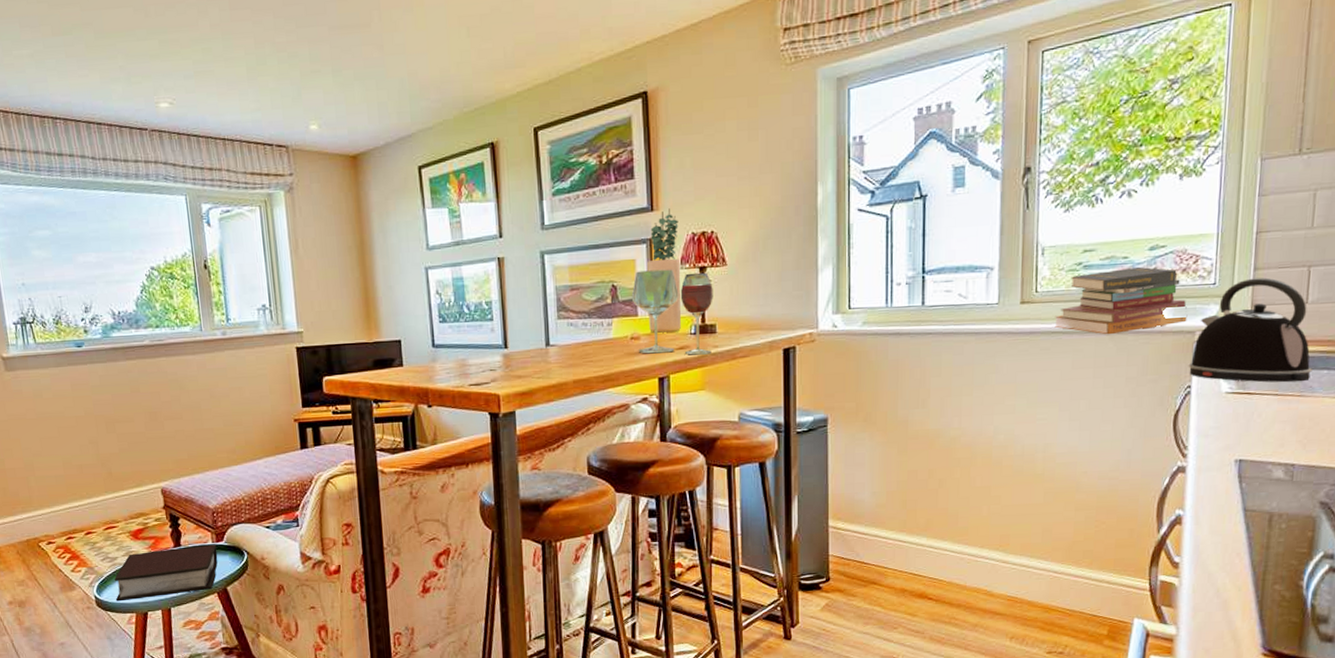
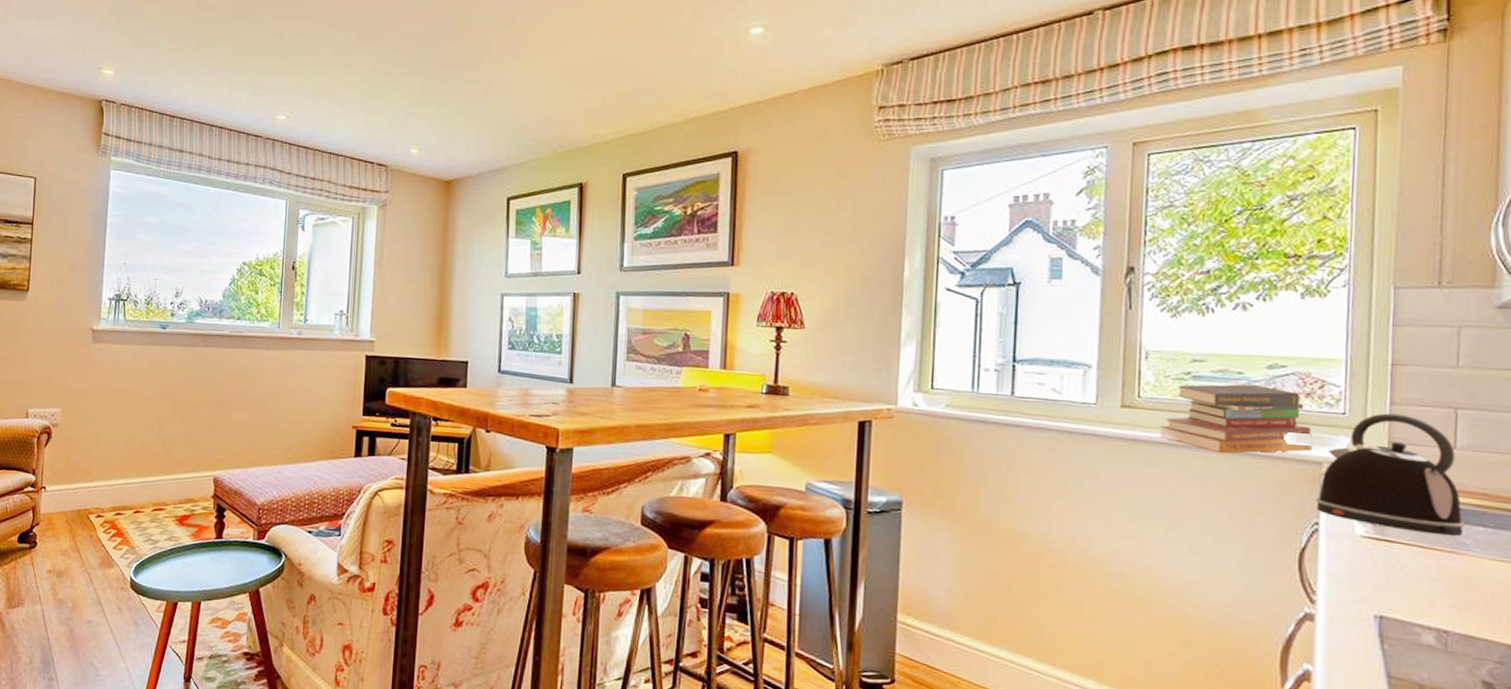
bible: present [115,544,218,602] -> none [150,539,257,588]
wine glass: present [631,269,679,354] -> none [703,323,753,410]
vase: present [647,208,681,333] -> none [719,265,758,389]
wineglass: present [680,272,713,355] -> none [753,331,789,417]

